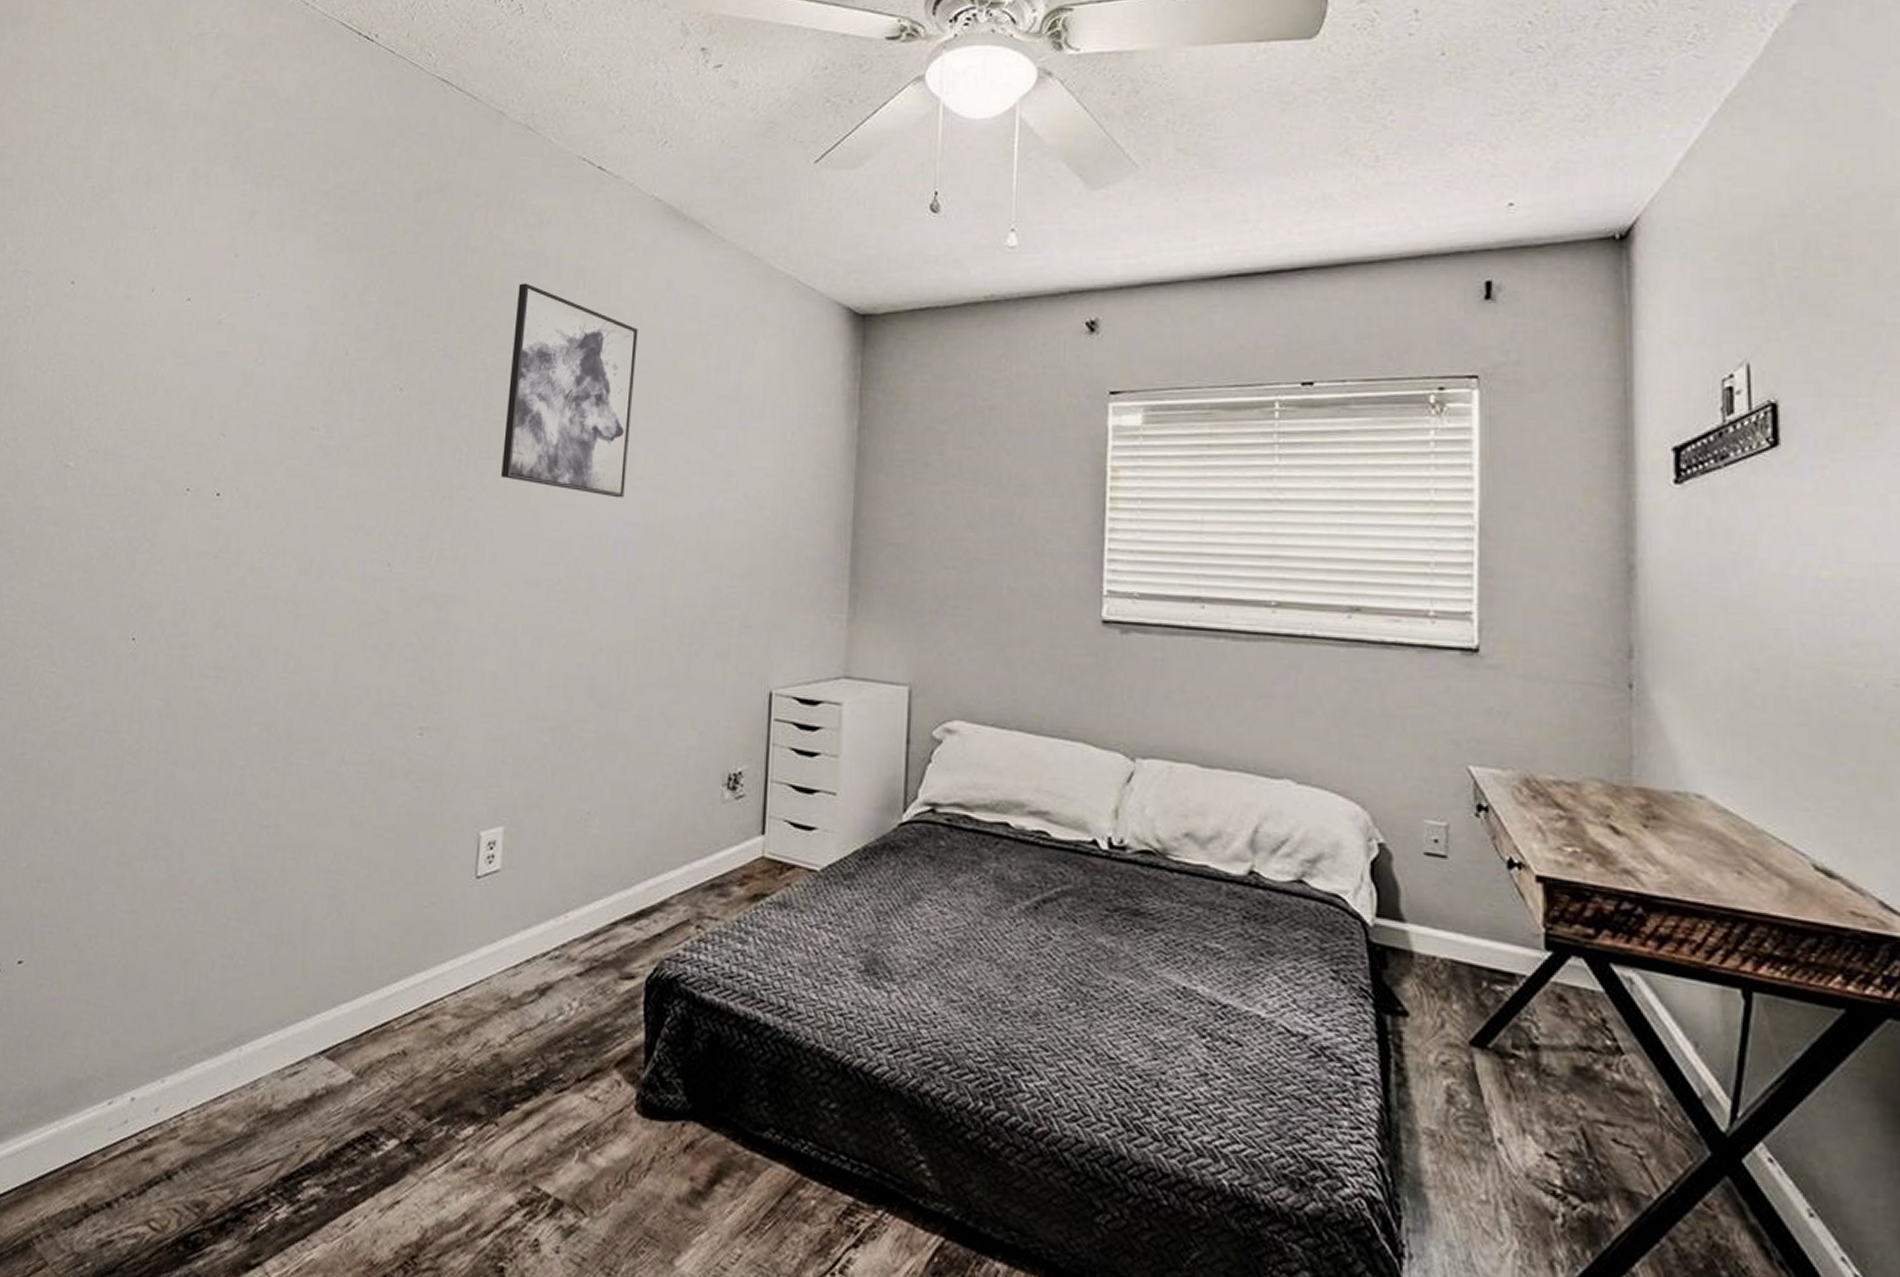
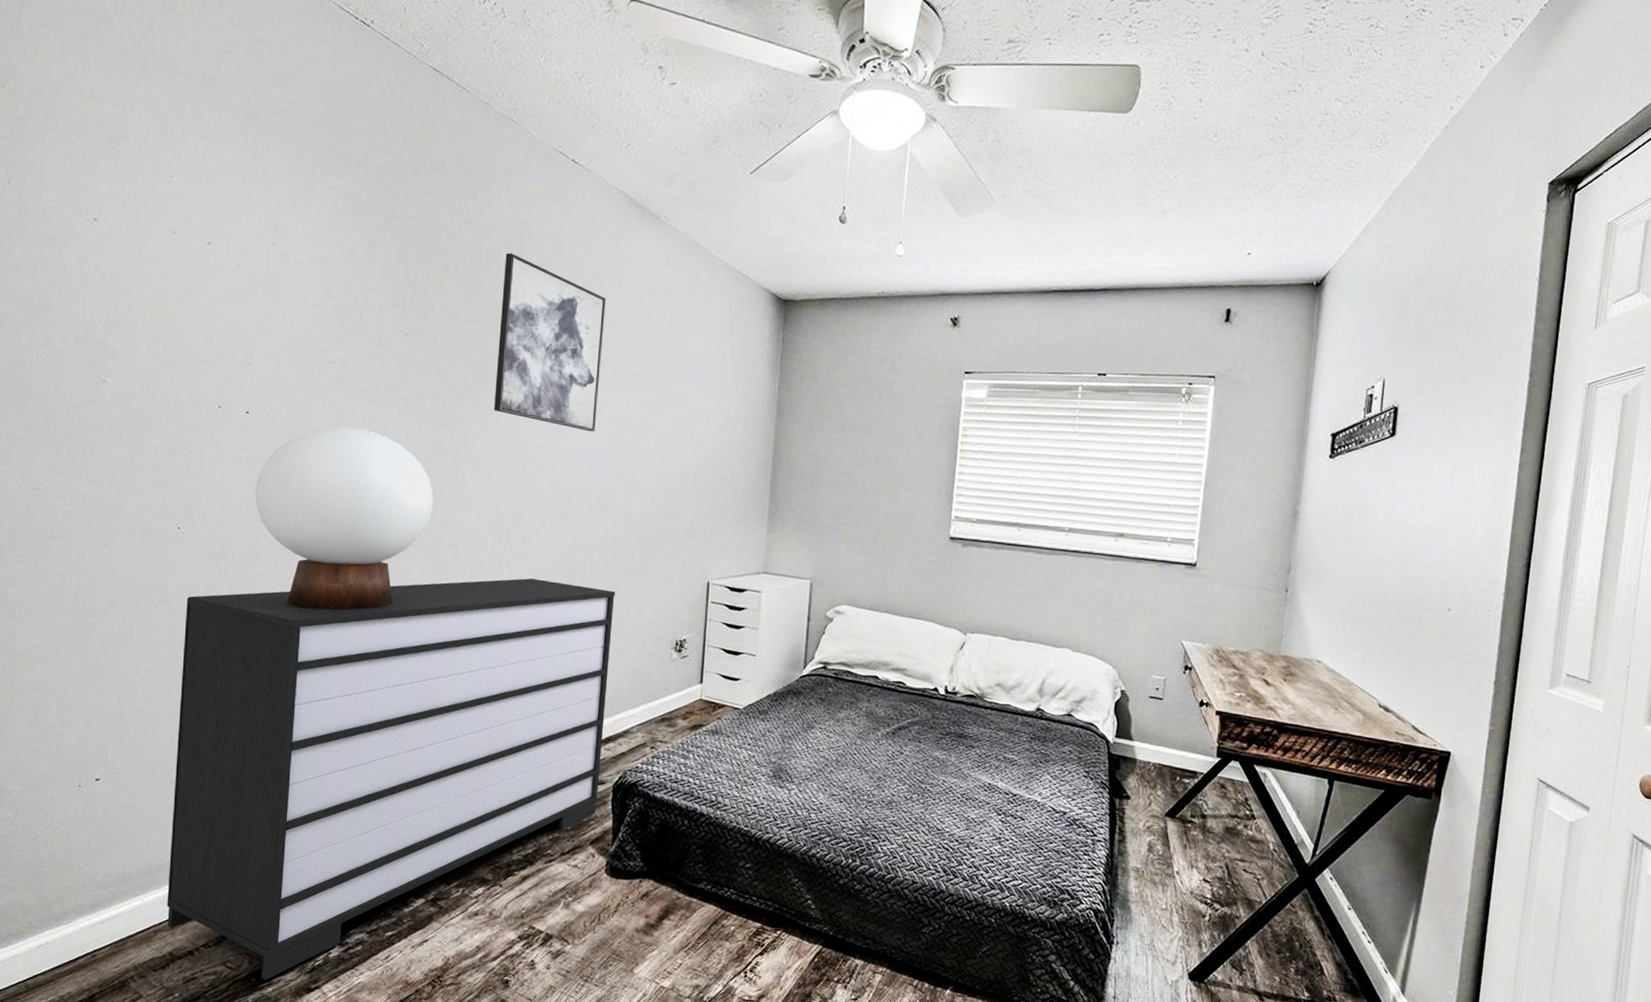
dresser: none [84,692,649,1250] -> present [167,578,615,981]
table lamp: none [220,506,427,740] -> present [254,426,434,611]

